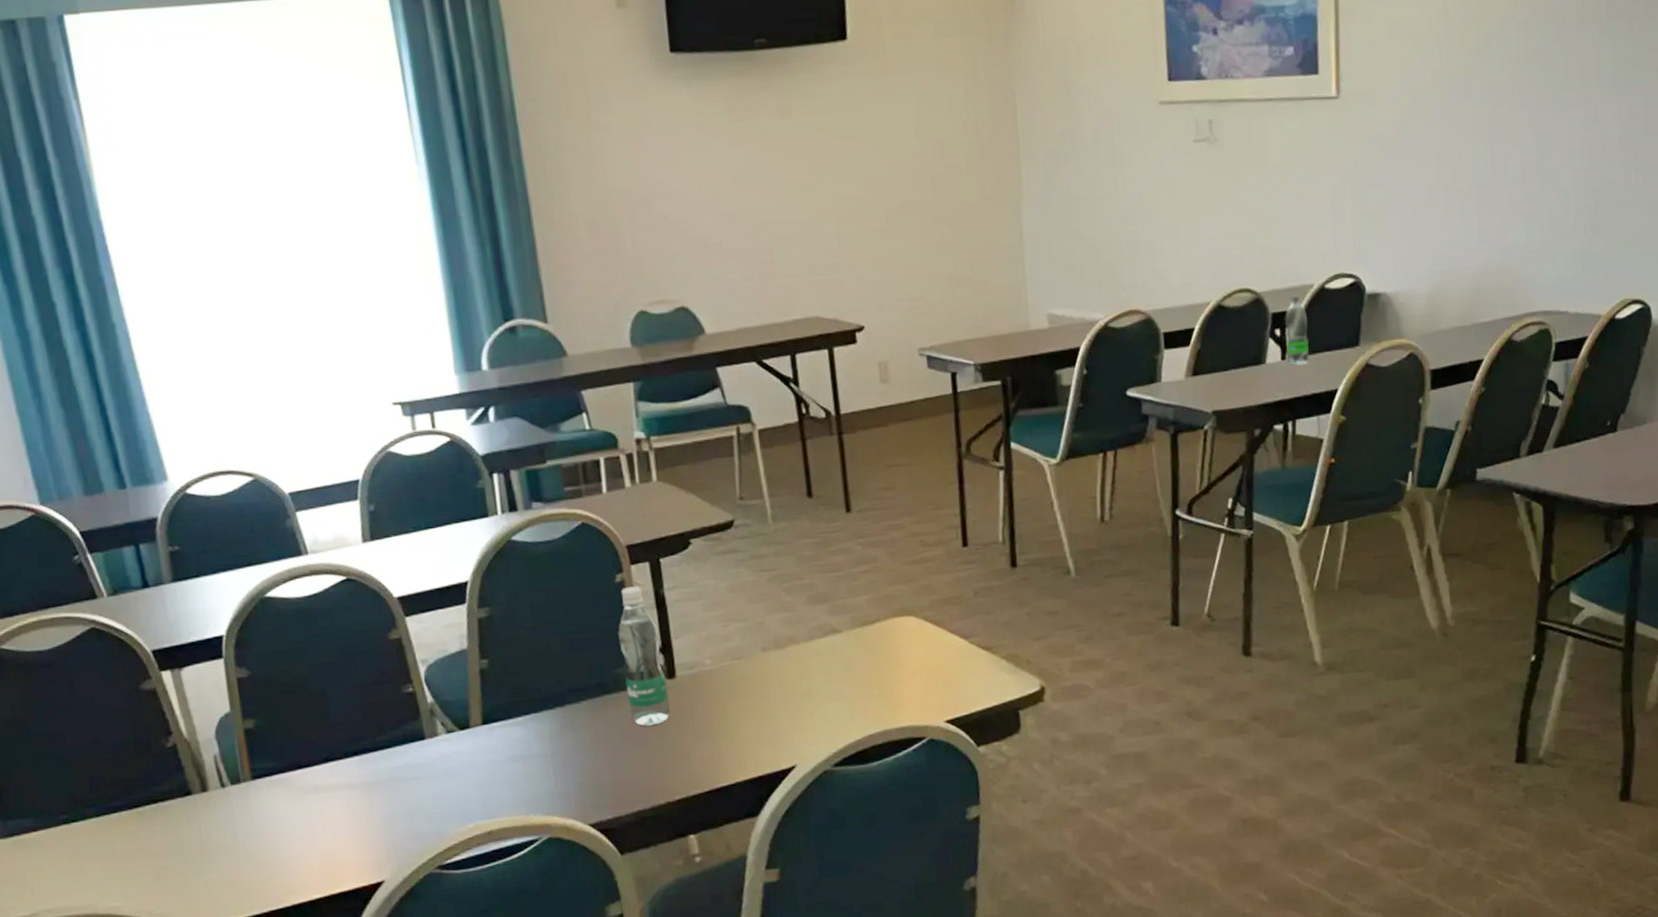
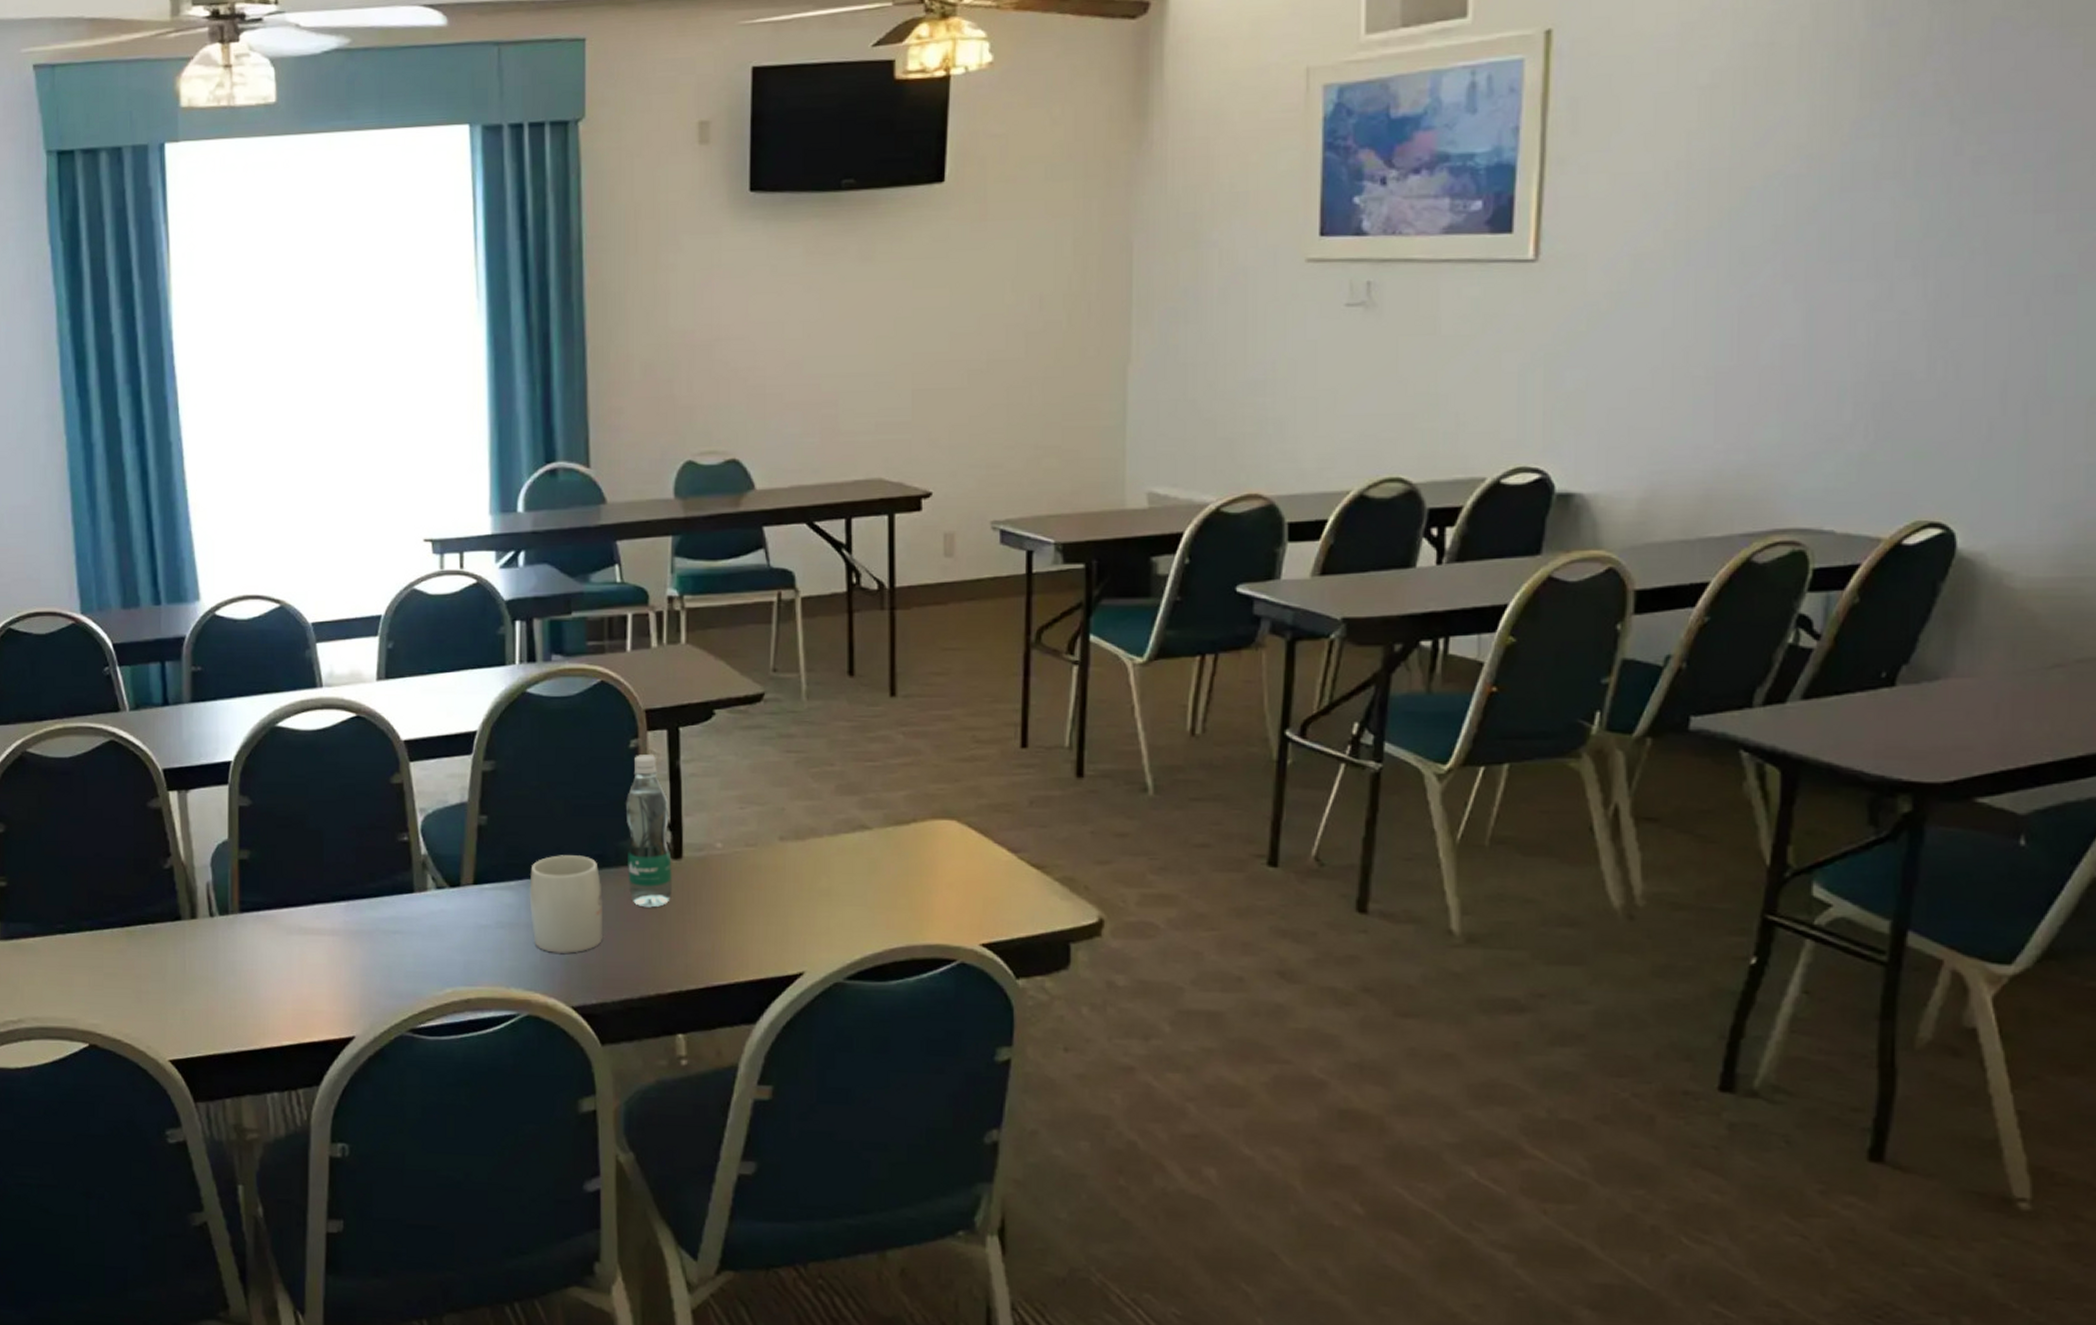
mug: none [535,685,611,779] -> present [529,855,604,954]
bottle: present [1284,296,1309,367] -> none [1444,491,1474,574]

